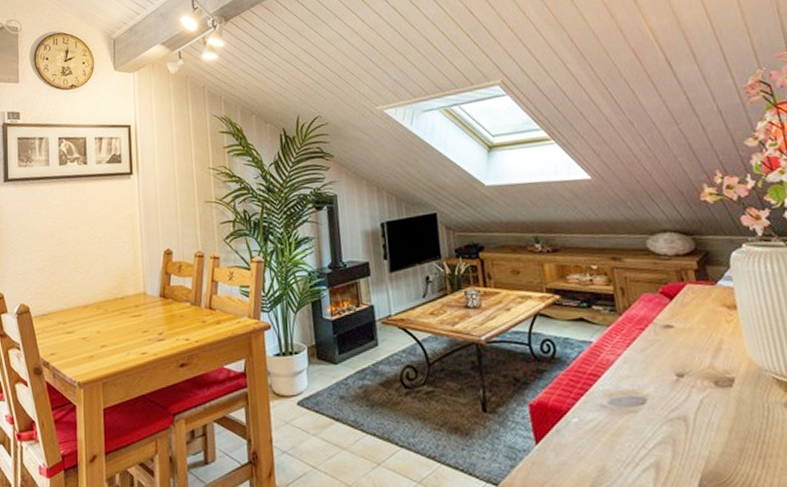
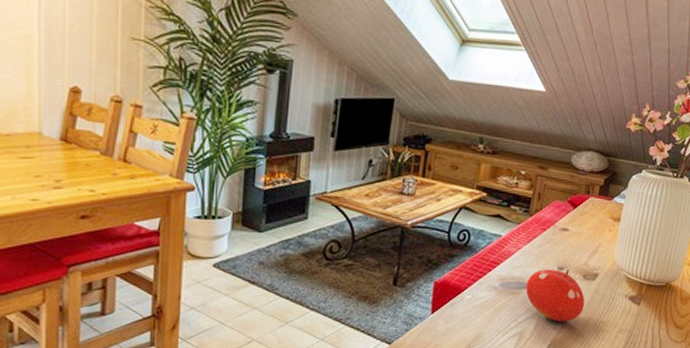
fruit: none [641,375,732,446] -> present [525,269,585,322]

